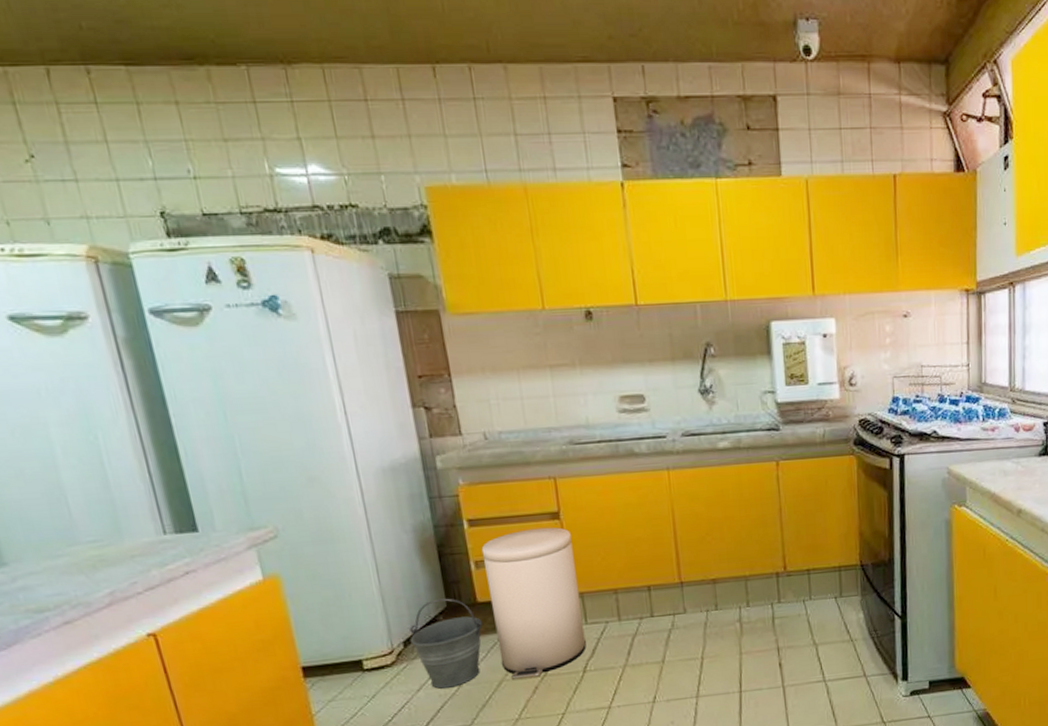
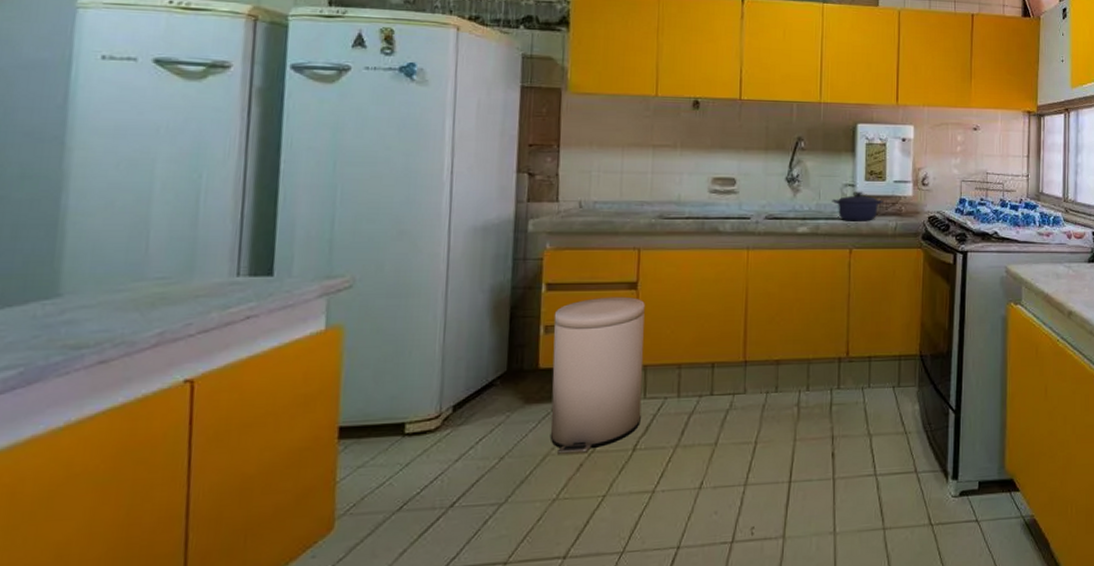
bucket: present [409,598,482,689] -> none [460,362,539,460]
cooking pot: none [751,398,808,433] -> present [832,191,883,223]

